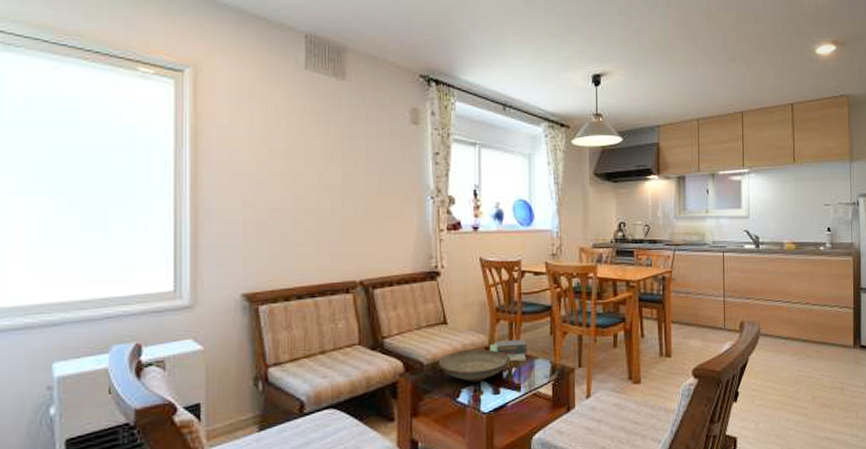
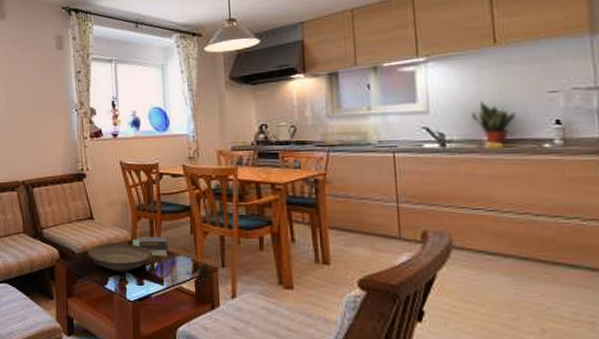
potted plant: none [776,210,805,247] -> present [470,101,517,145]

